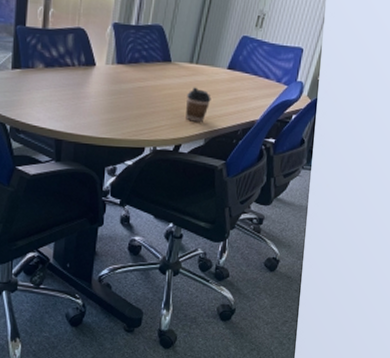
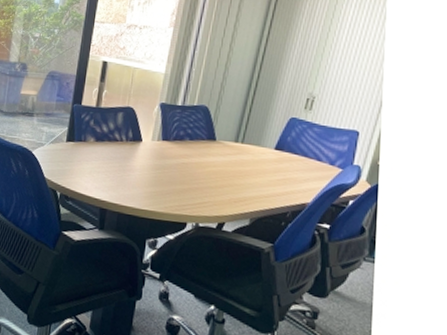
coffee cup: present [186,87,211,122] -> none [230,166,257,201]

